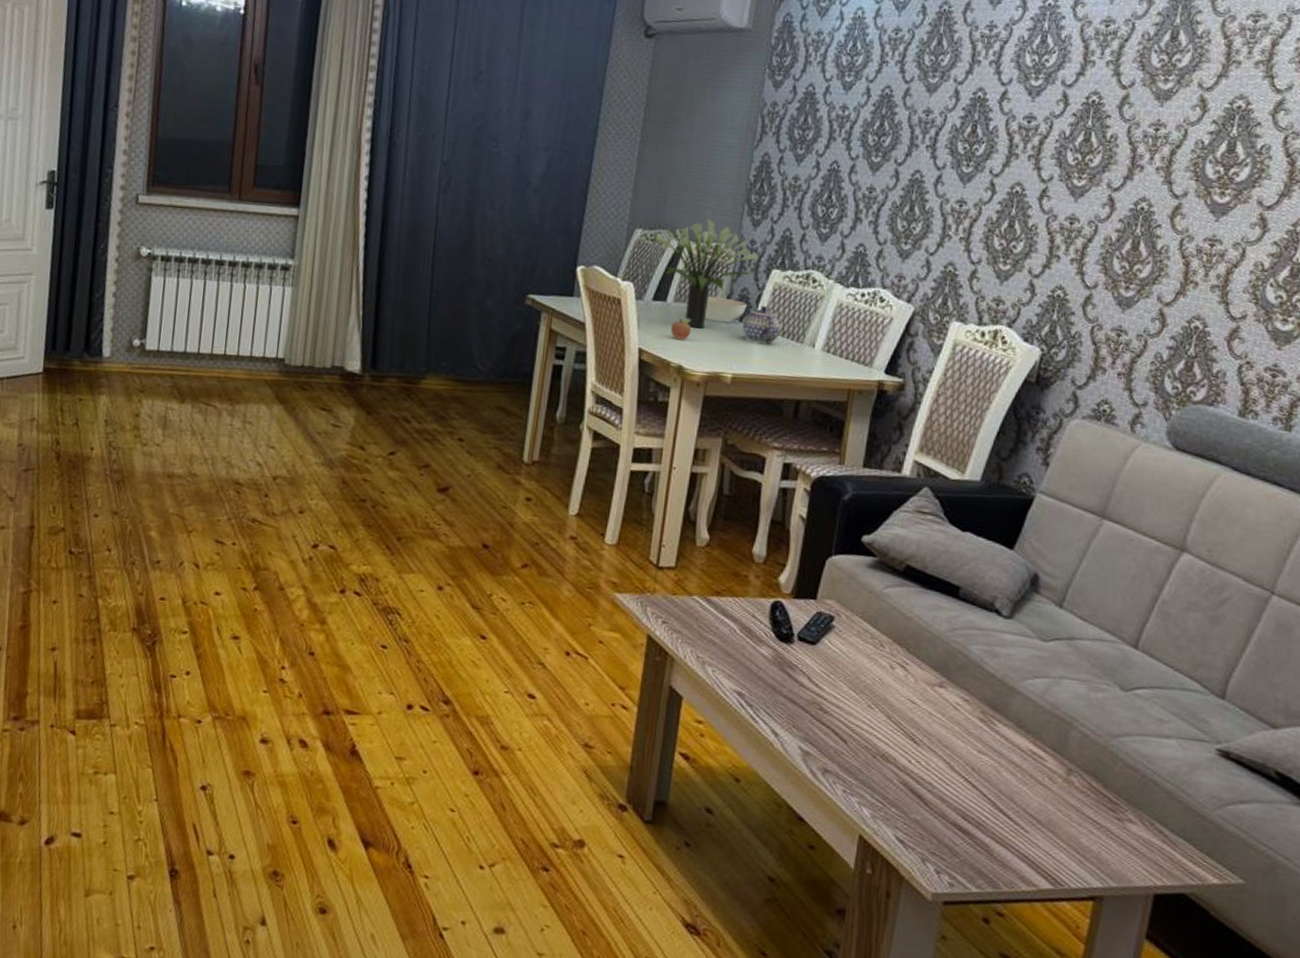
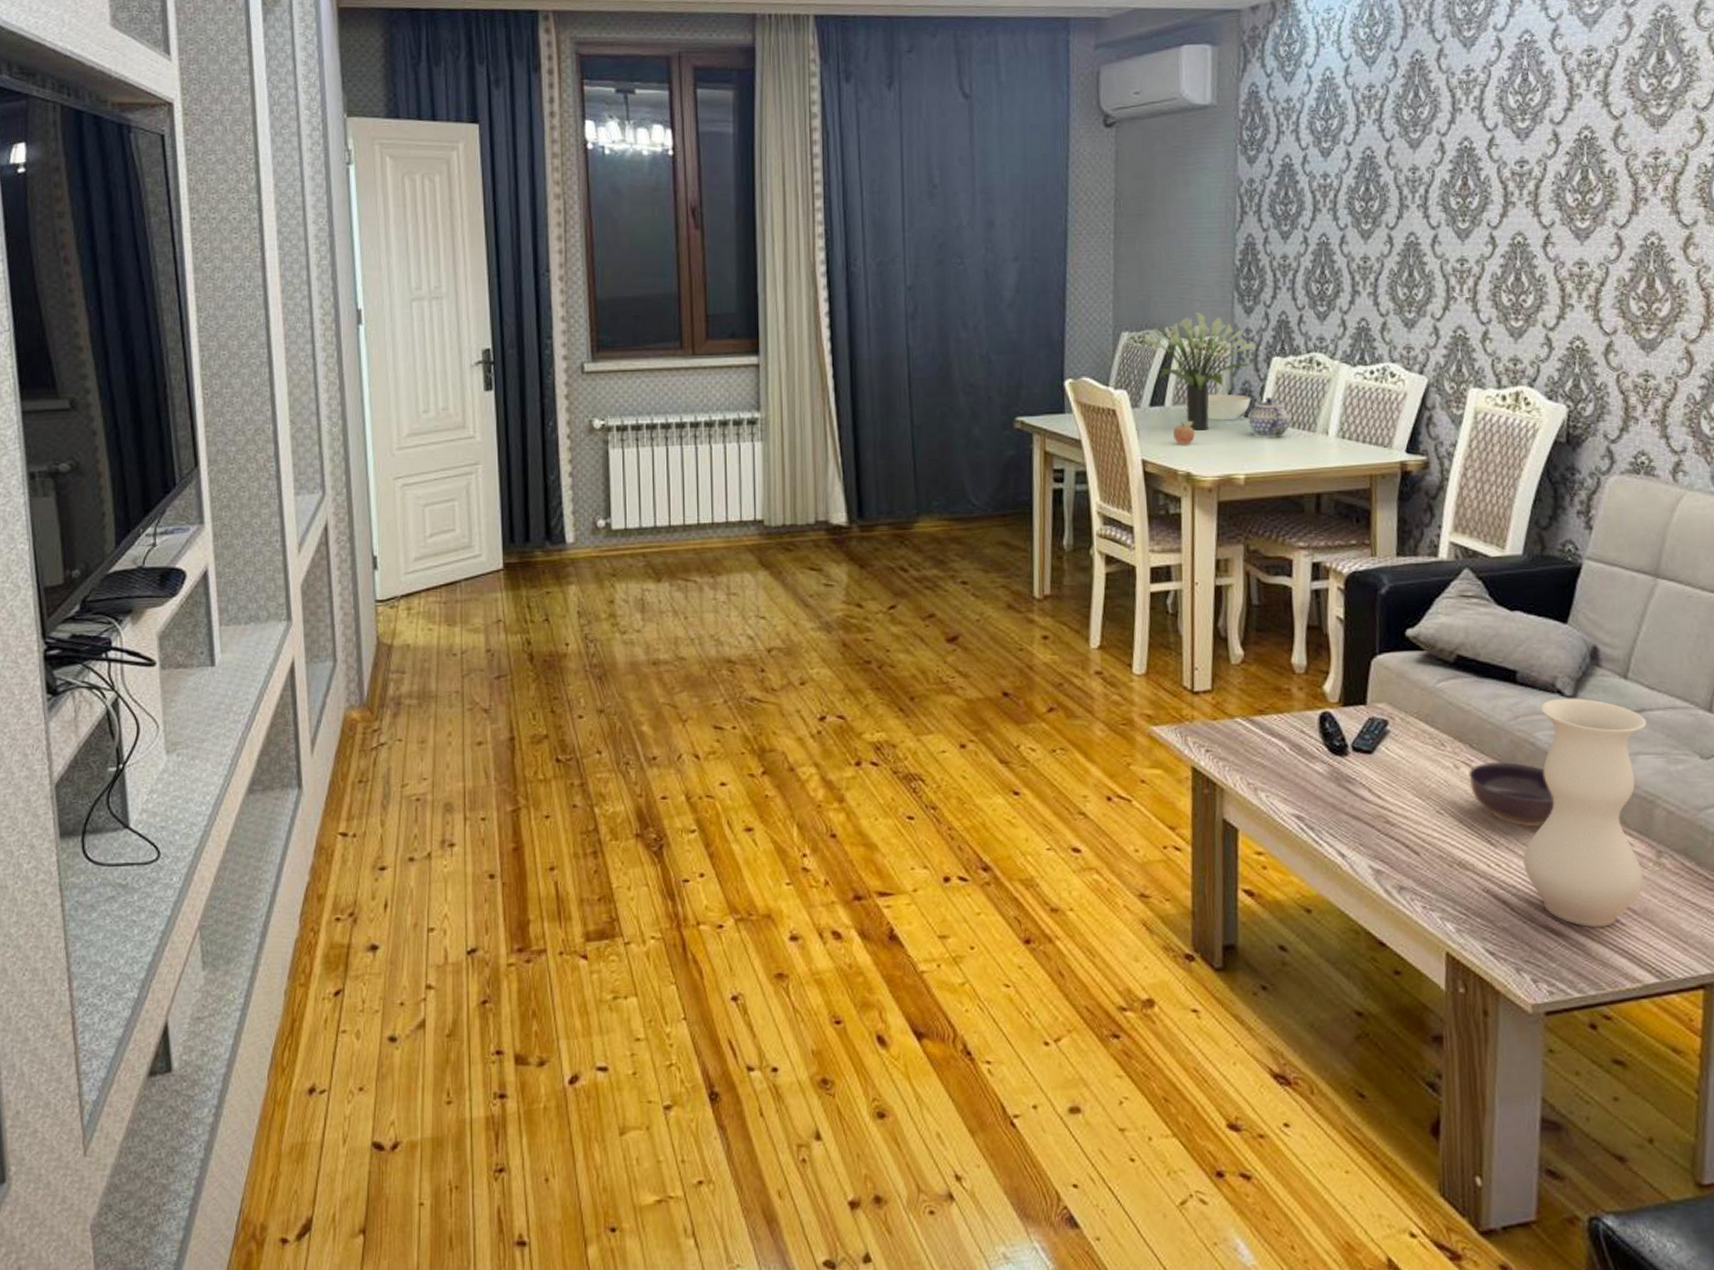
bowl: none [901,666,979,732] -> present [1468,761,1555,827]
vase: none [942,617,1075,832] -> present [1523,698,1647,927]

